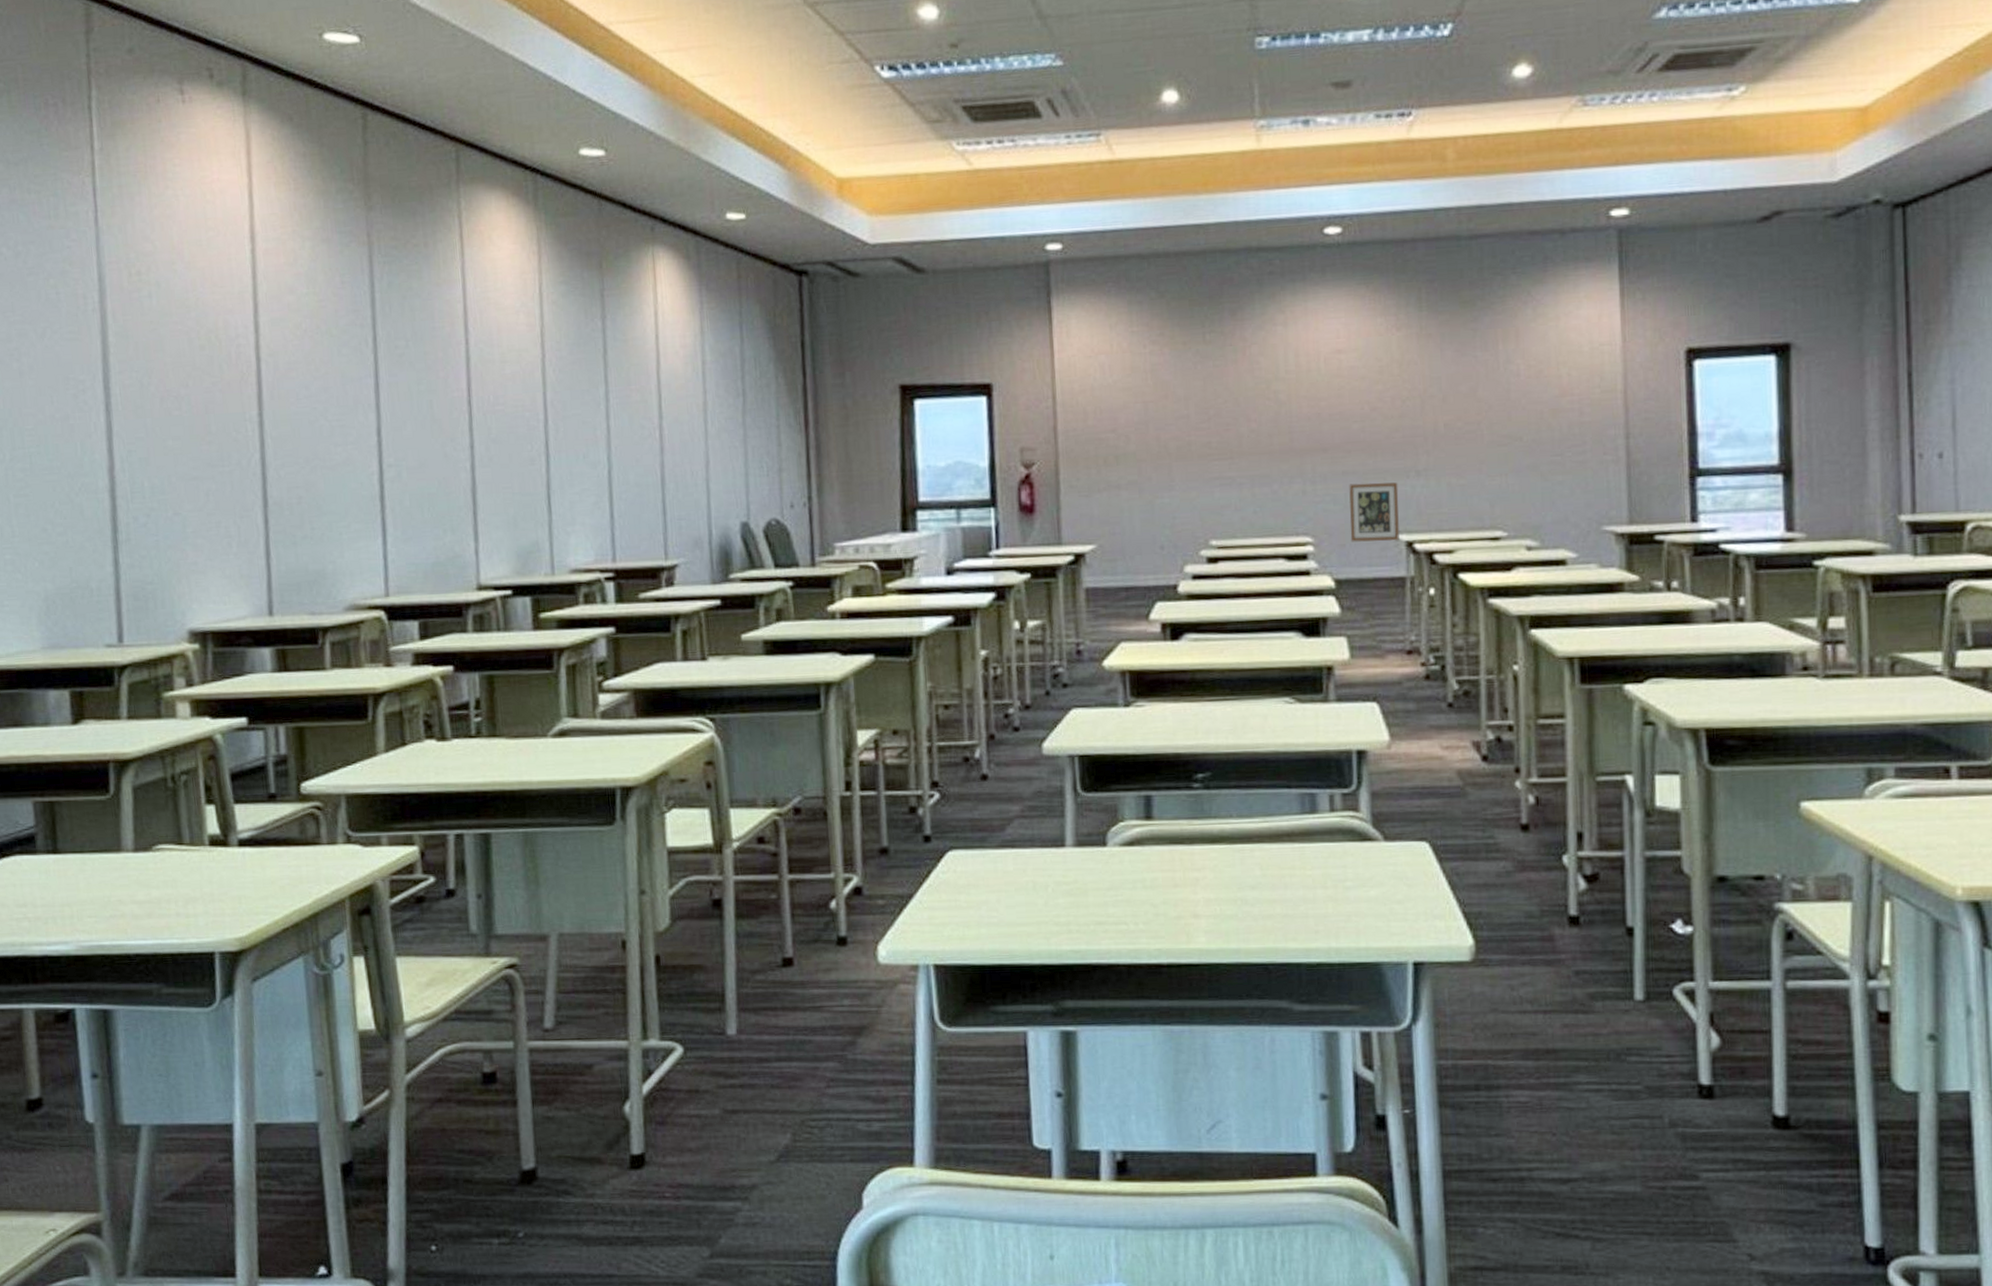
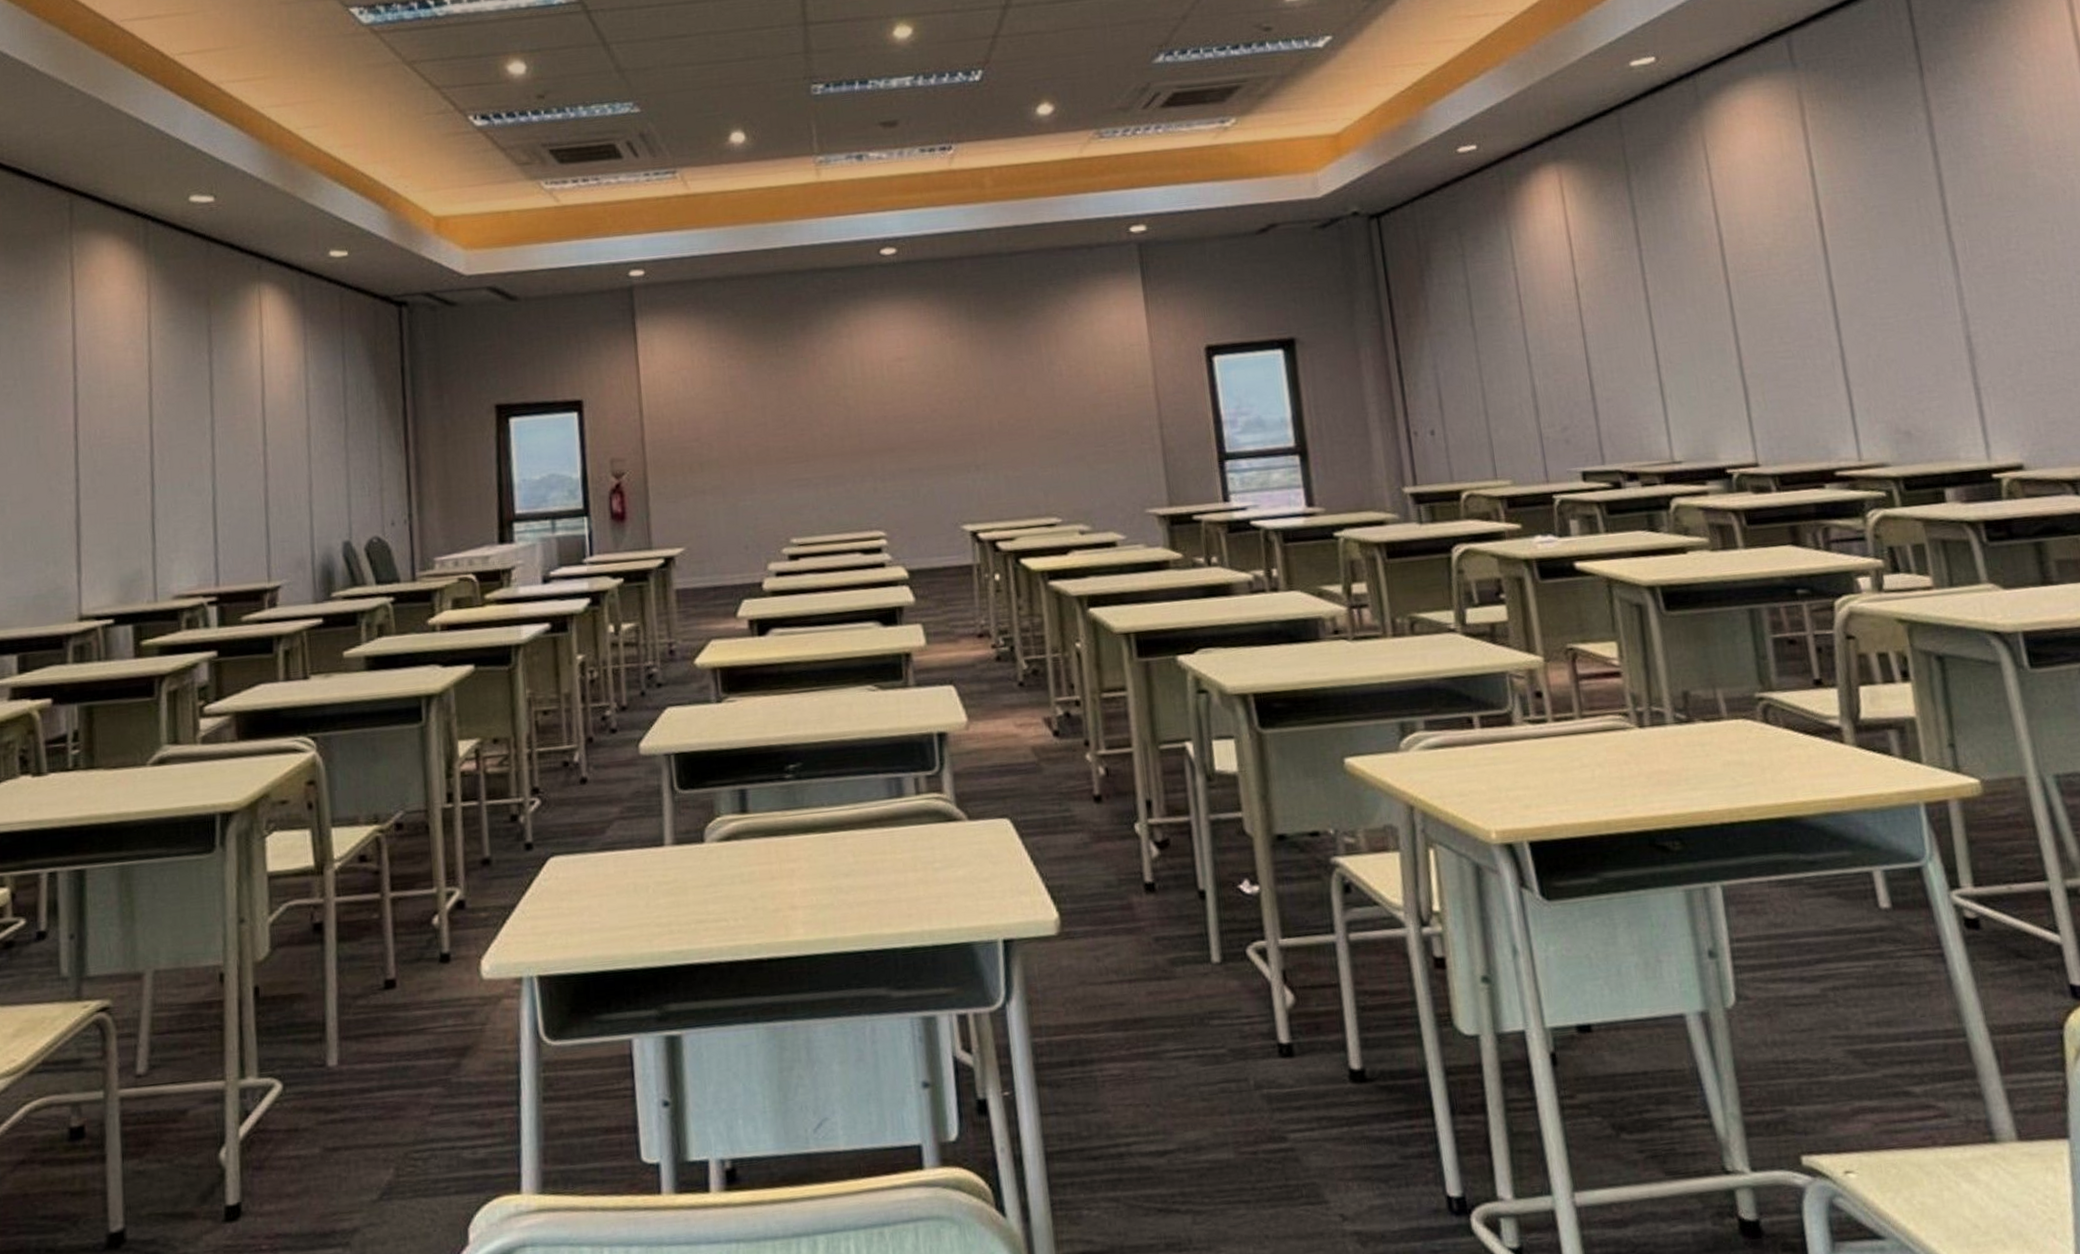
wall art: present [1349,482,1400,542] -> none [916,477,965,534]

